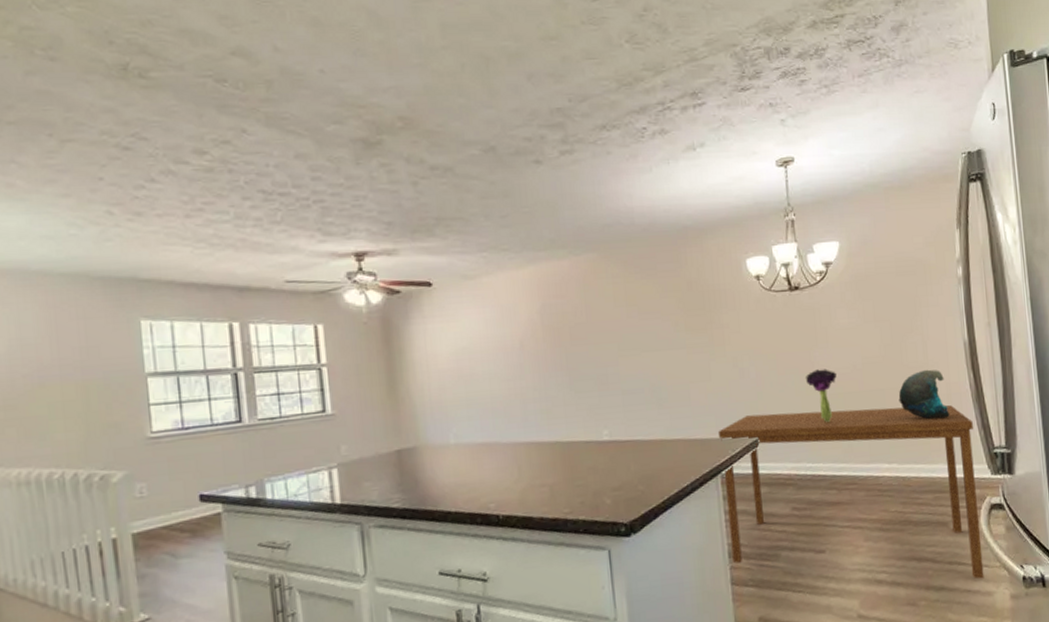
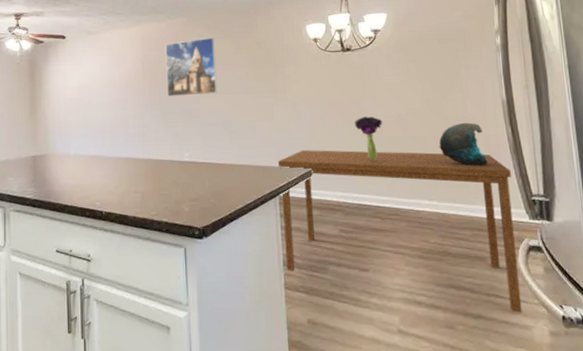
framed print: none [570,277,641,358] -> present [165,37,218,96]

